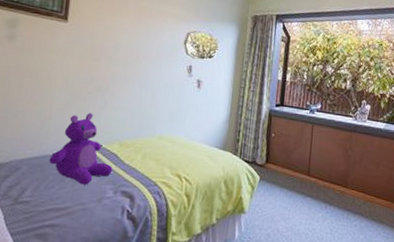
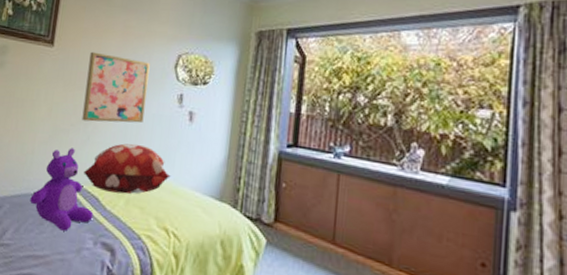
wall art: none [99,28,162,90] -> present [82,51,150,124]
decorative pillow: none [102,107,182,150] -> present [84,143,171,194]

